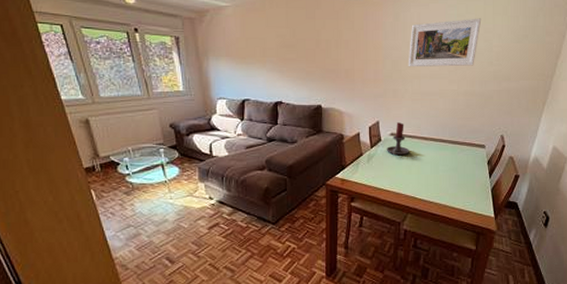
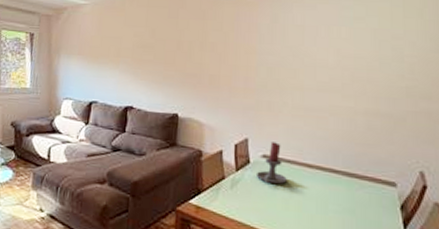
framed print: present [408,18,482,67] -> none [287,21,387,79]

